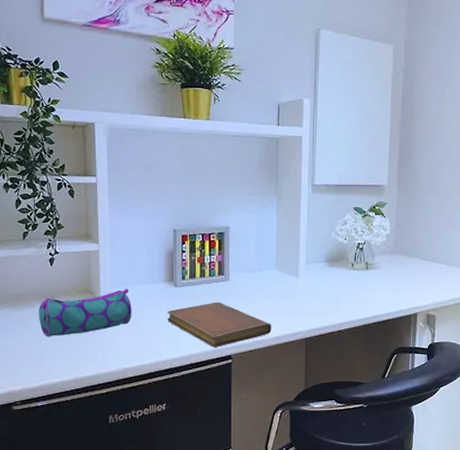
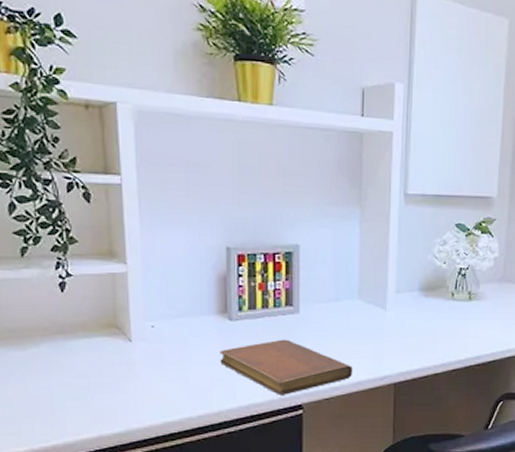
pencil case: present [38,288,132,337] -> none [46,321,173,383]

